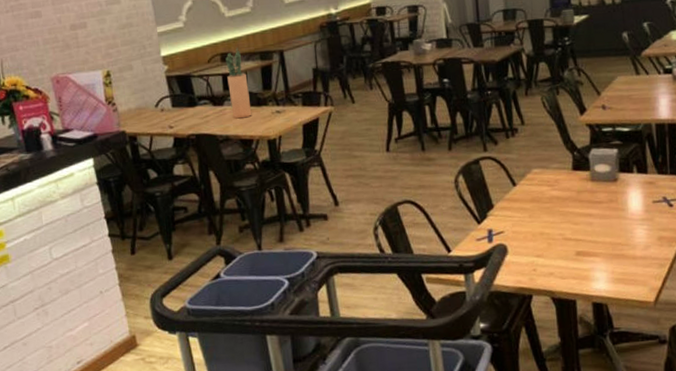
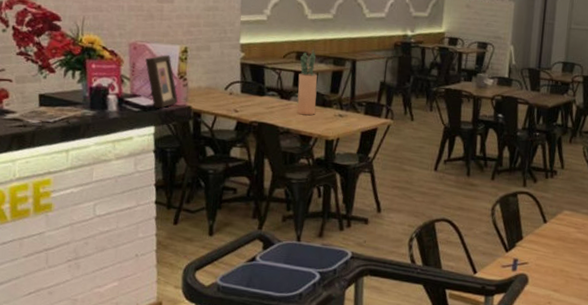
picture frame: none [70,82,111,140] -> present [145,55,178,109]

